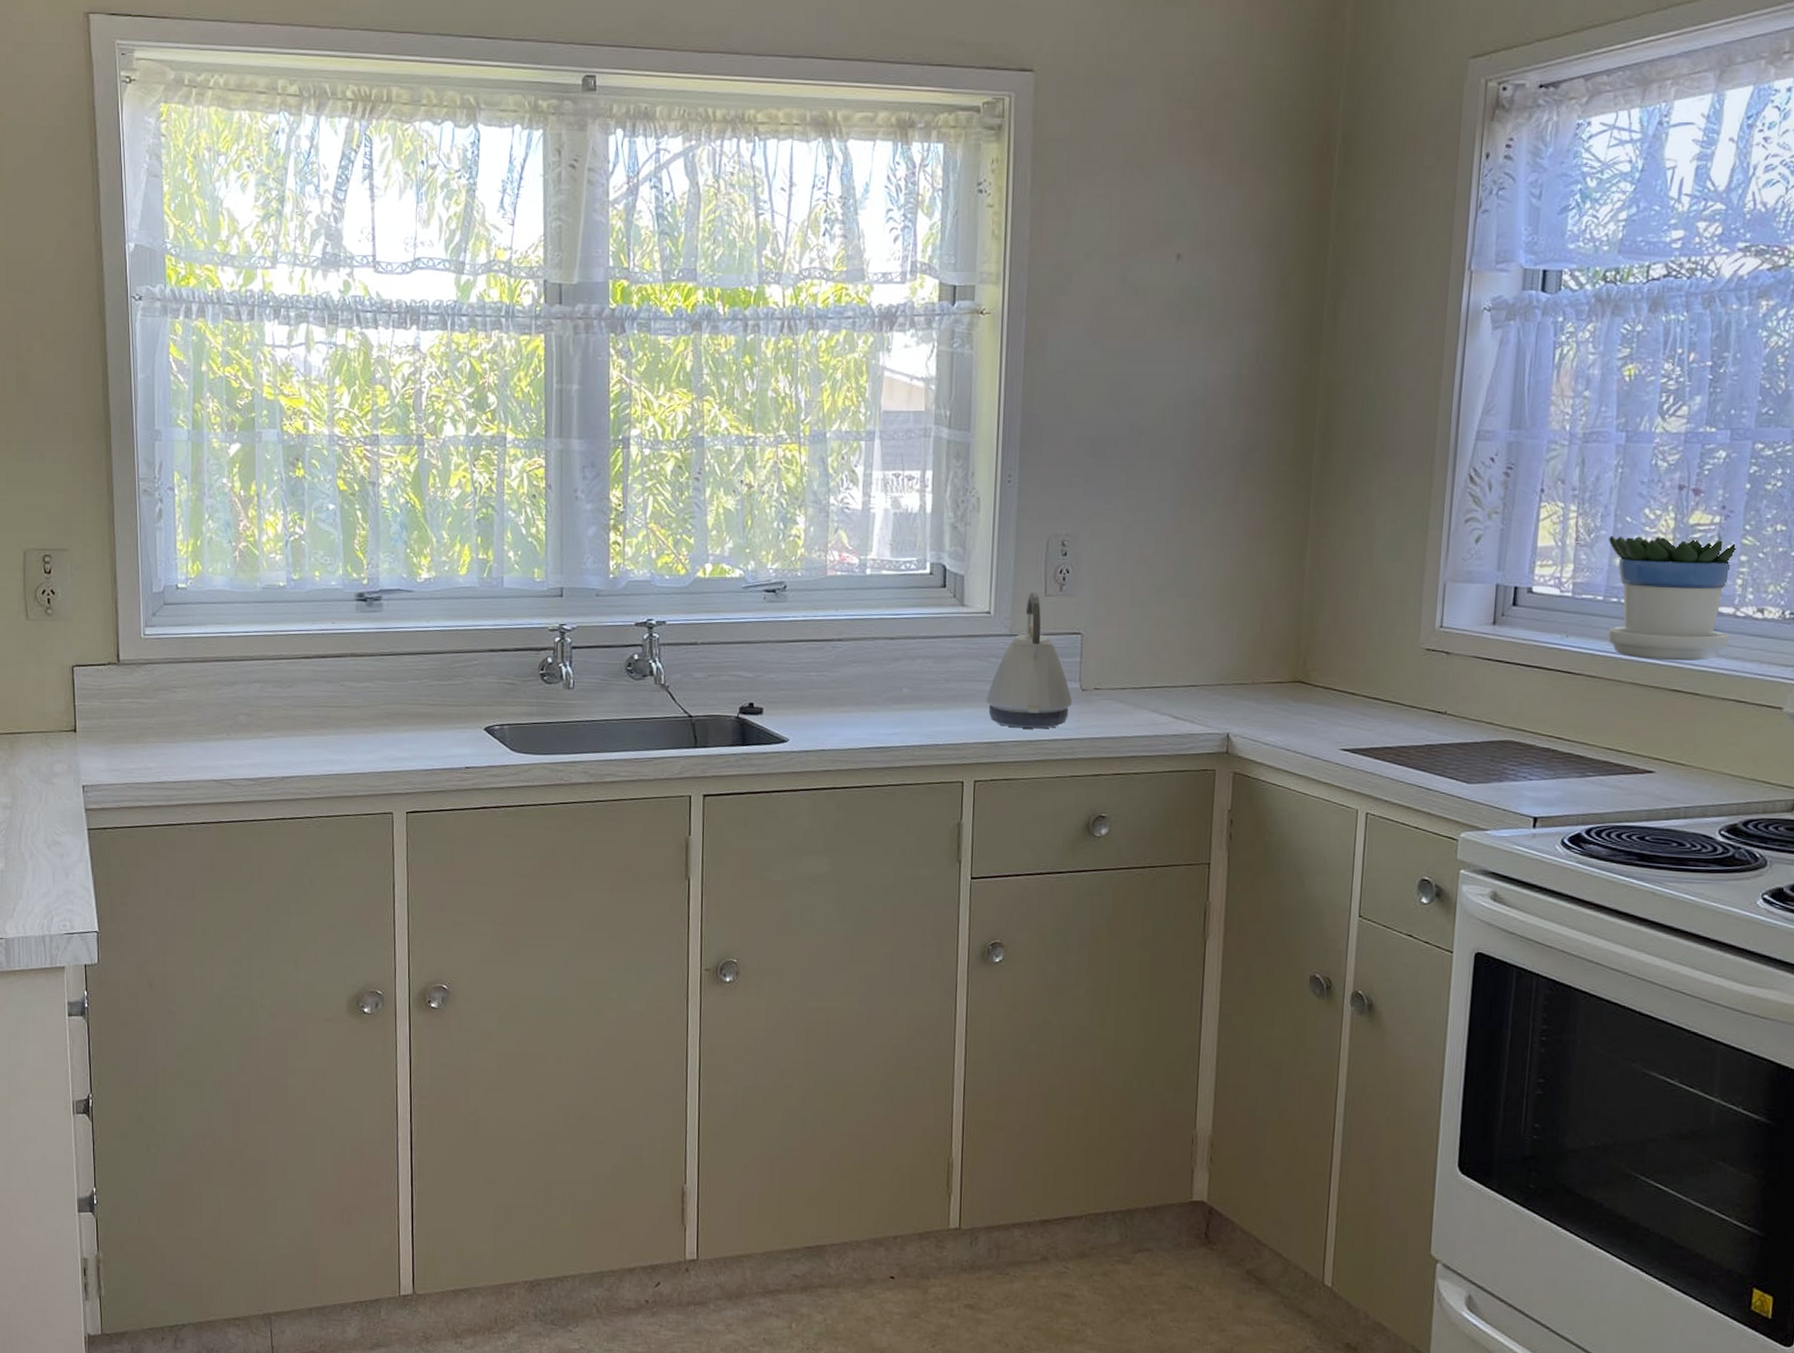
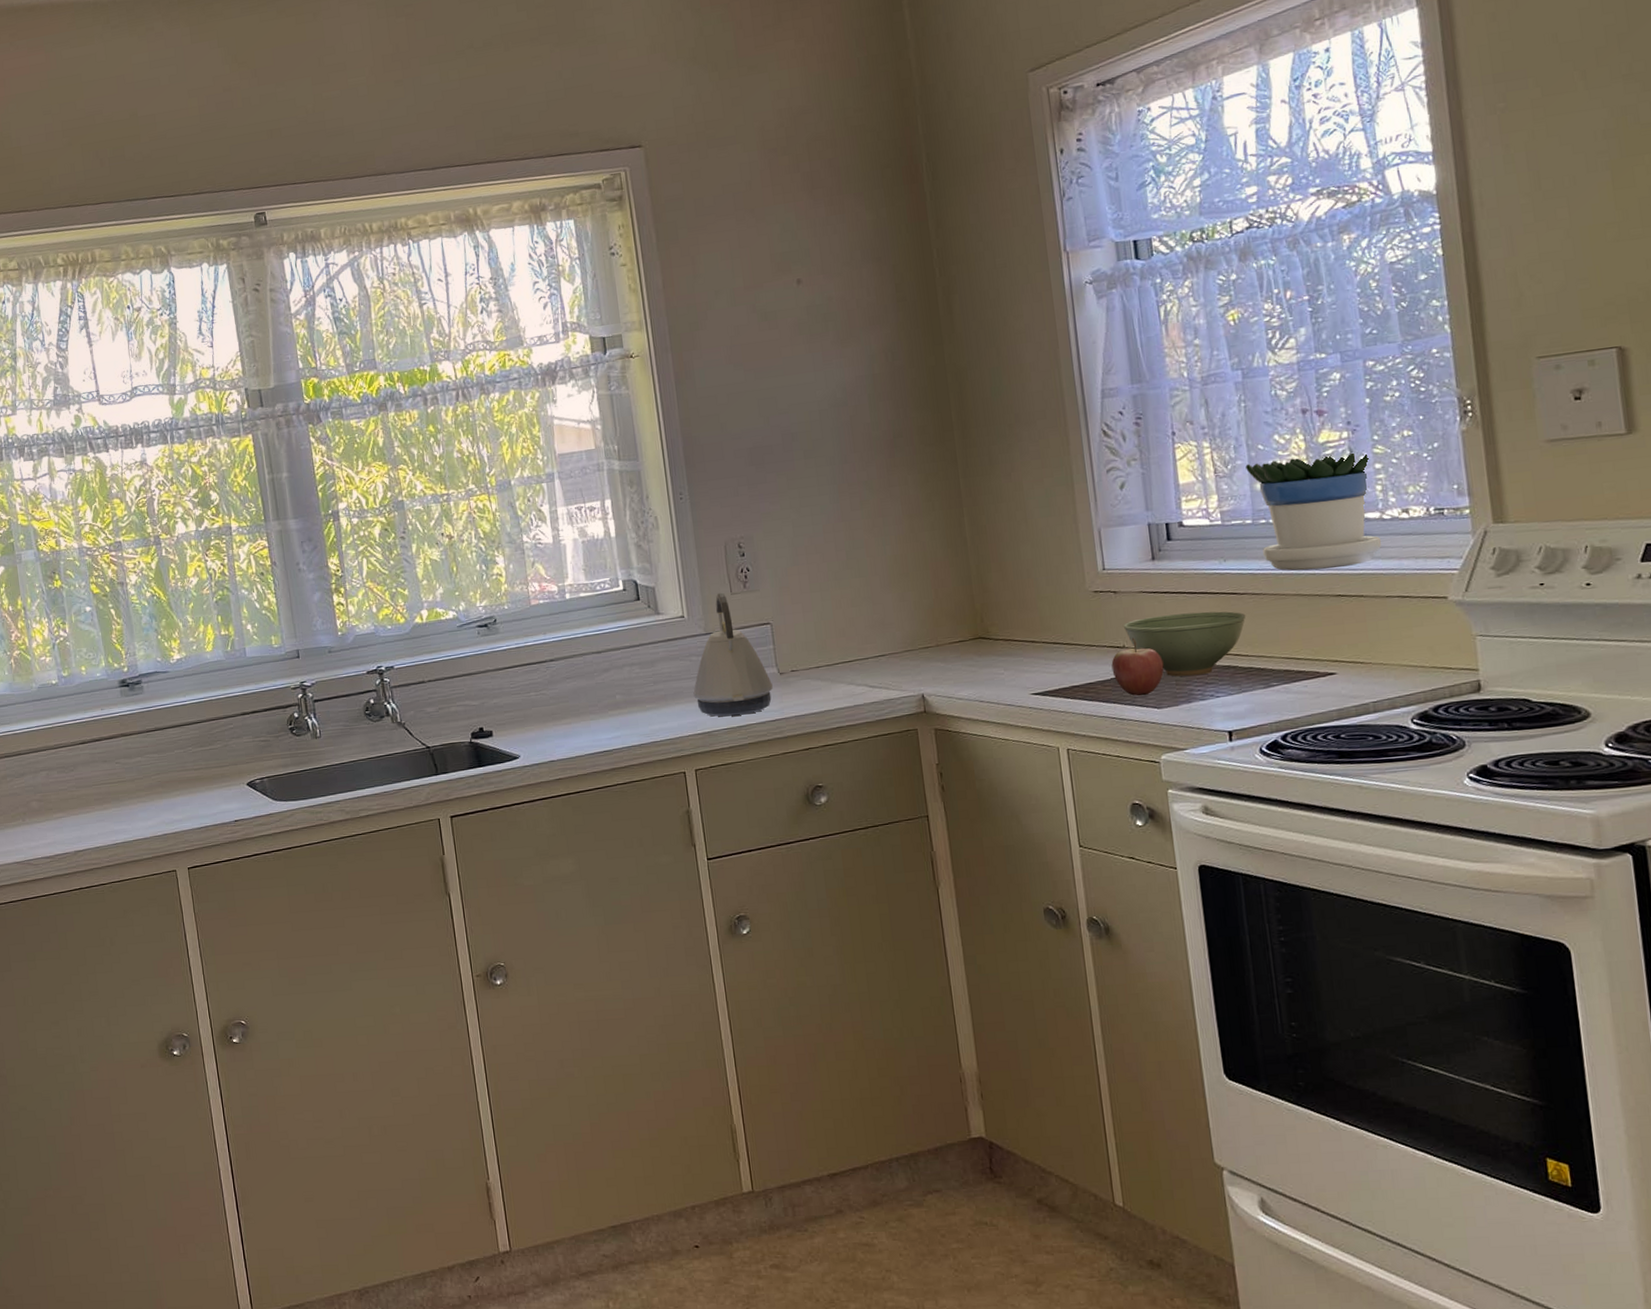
fruit: none [1428,704,1483,768] -> present [1111,637,1164,697]
bowl: none [1449,685,1577,755] -> present [1123,611,1246,677]

